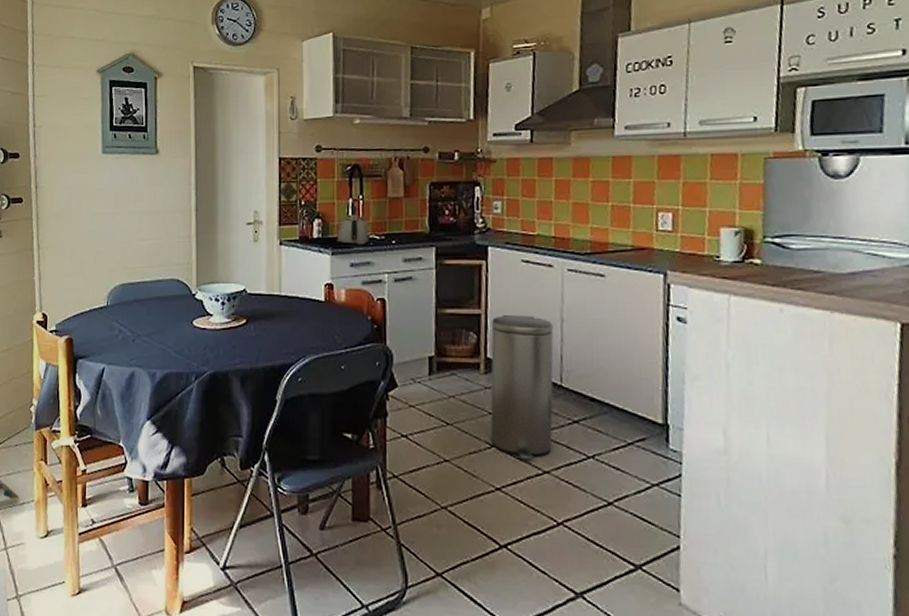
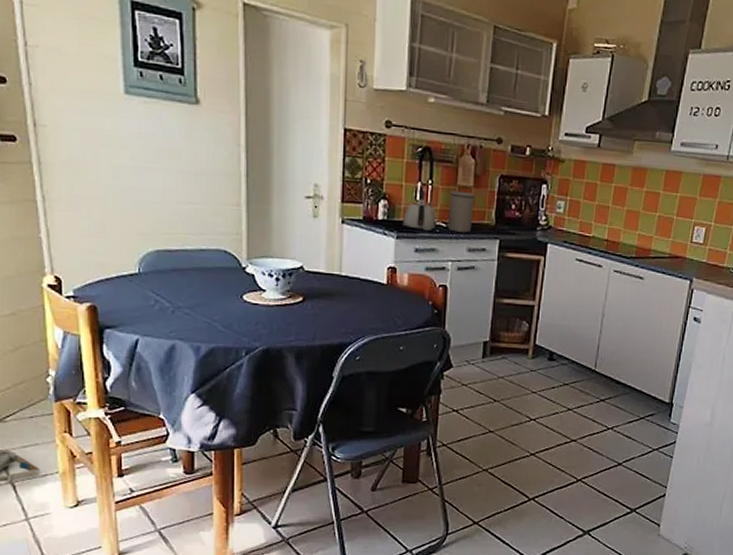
canister: none [380,202,407,243] -> present [447,190,475,233]
pedal bin: present [490,314,554,460] -> none [531,306,596,431]

